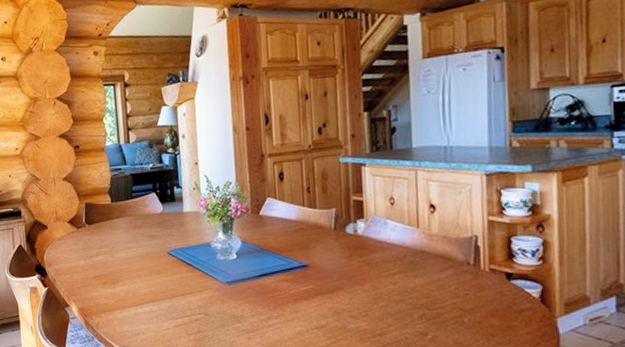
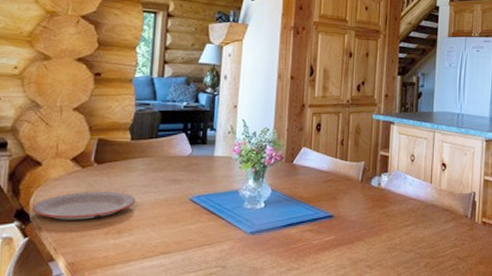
plate: none [46,248,123,273] -> present [32,192,136,220]

